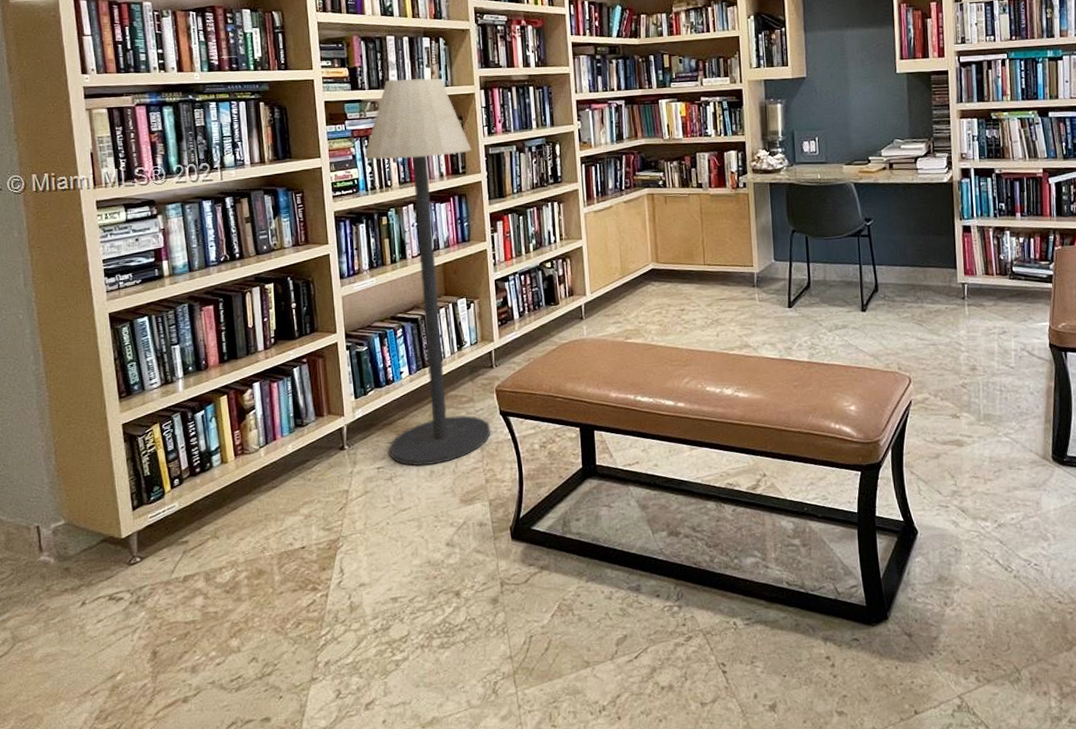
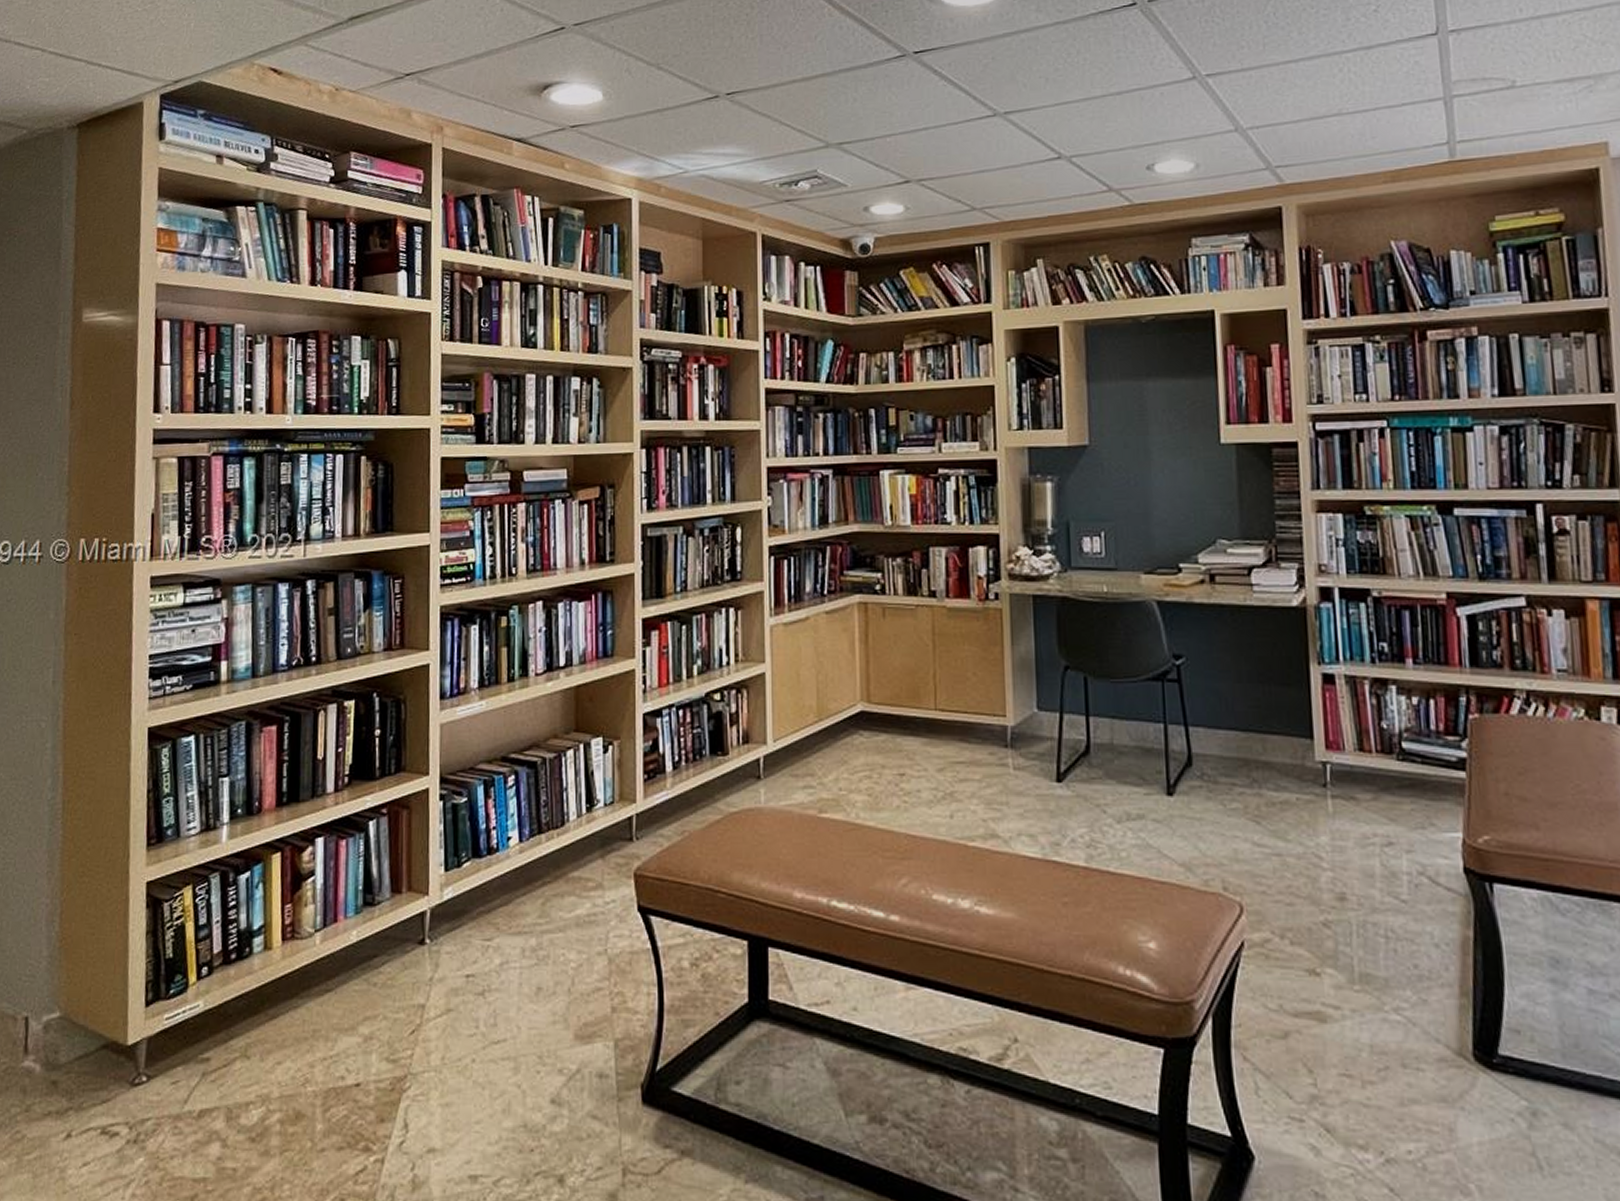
floor lamp: present [364,78,490,466] -> none [484,431,625,978]

